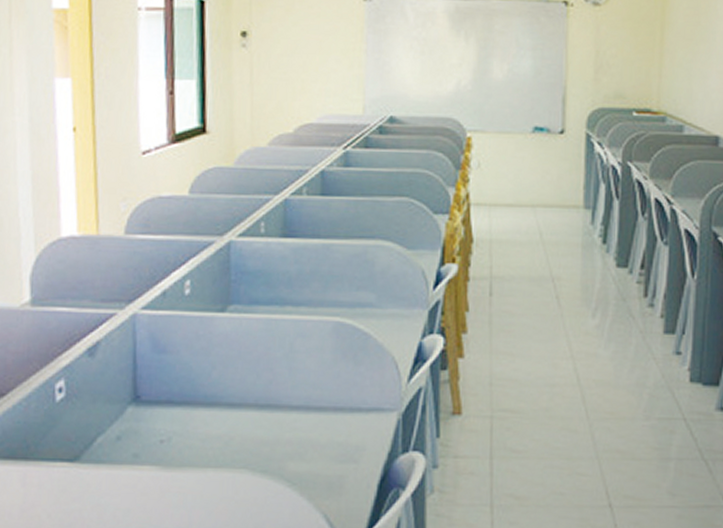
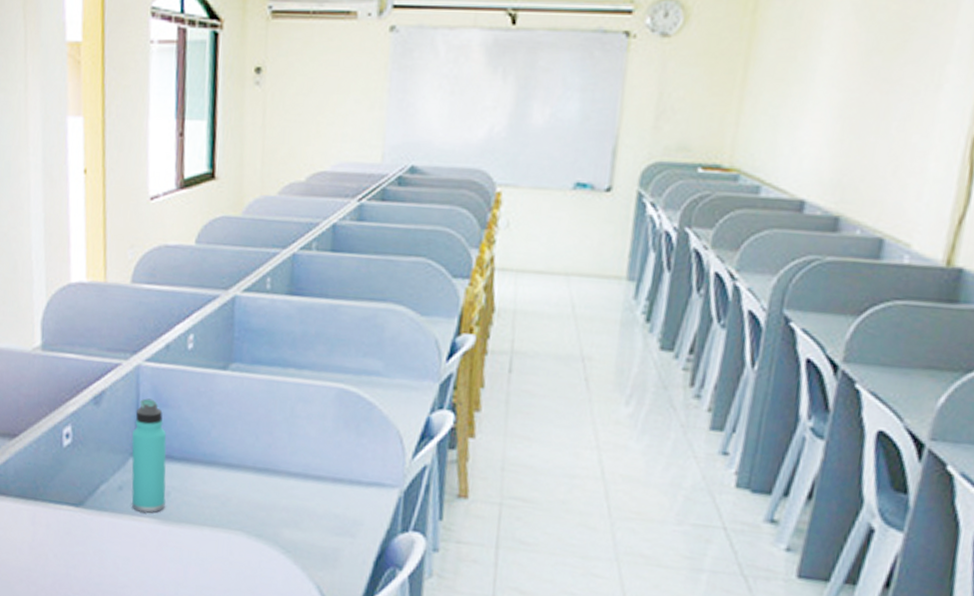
thermos bottle: none [129,346,167,460] -> present [131,398,167,513]

